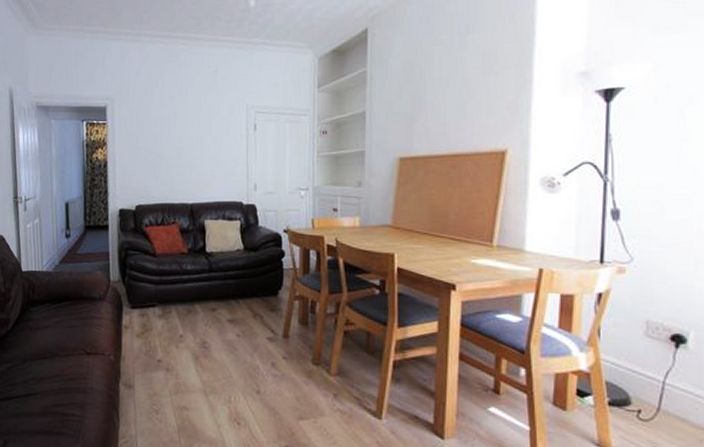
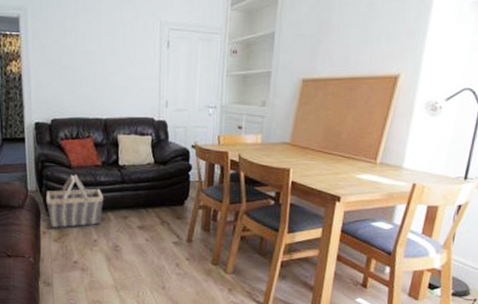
basket: none [129,263,191,324] -> present [46,174,104,230]

